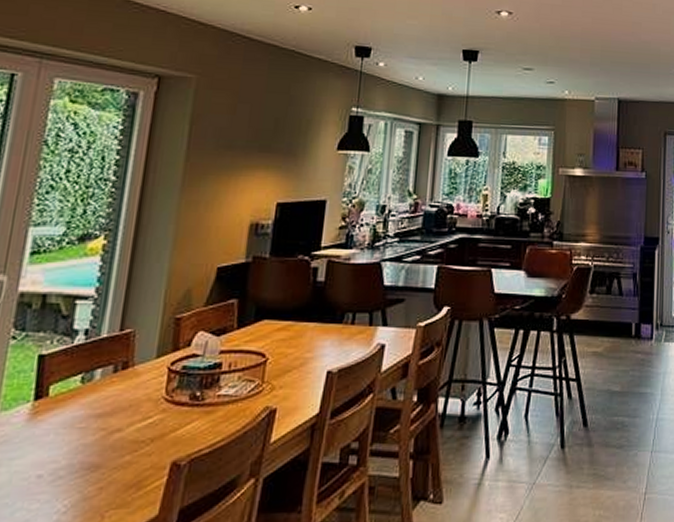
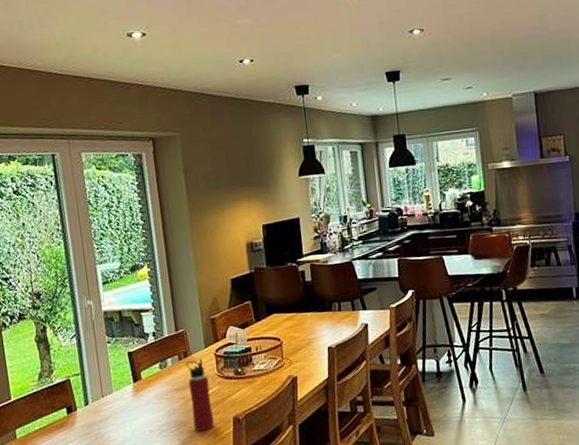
water bottle: none [108,373,150,481] -> present [186,359,214,432]

